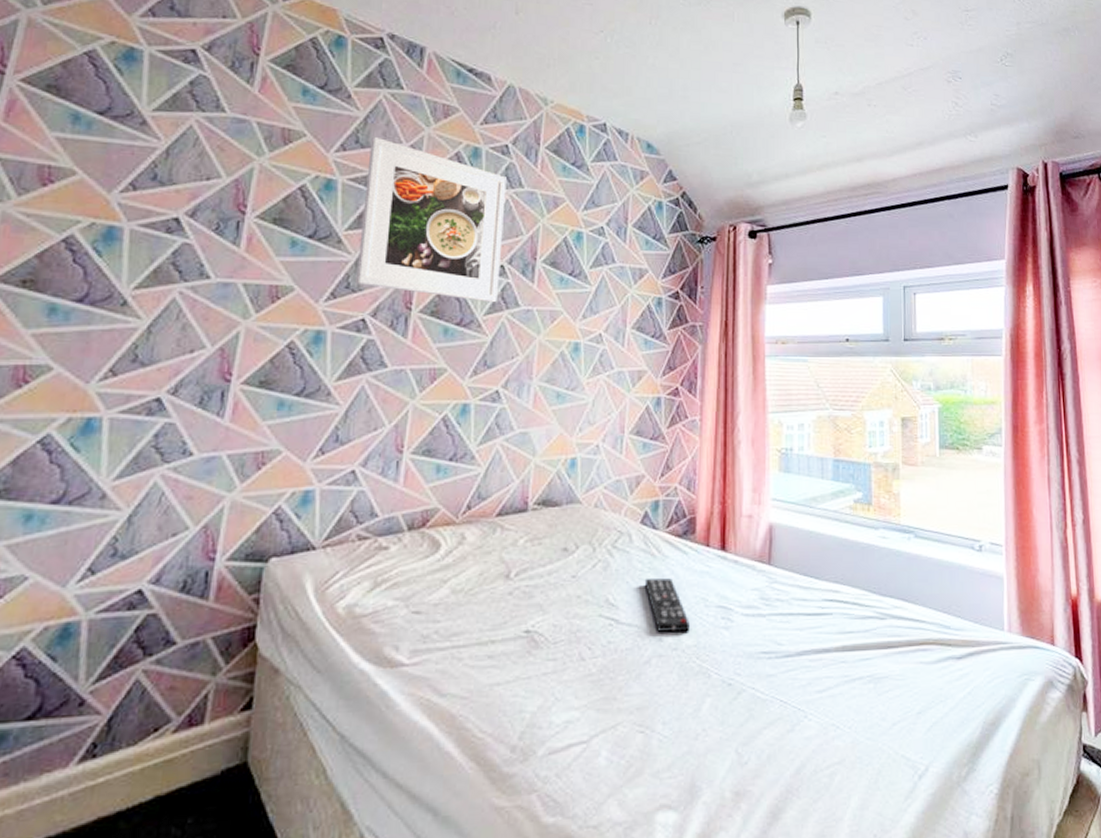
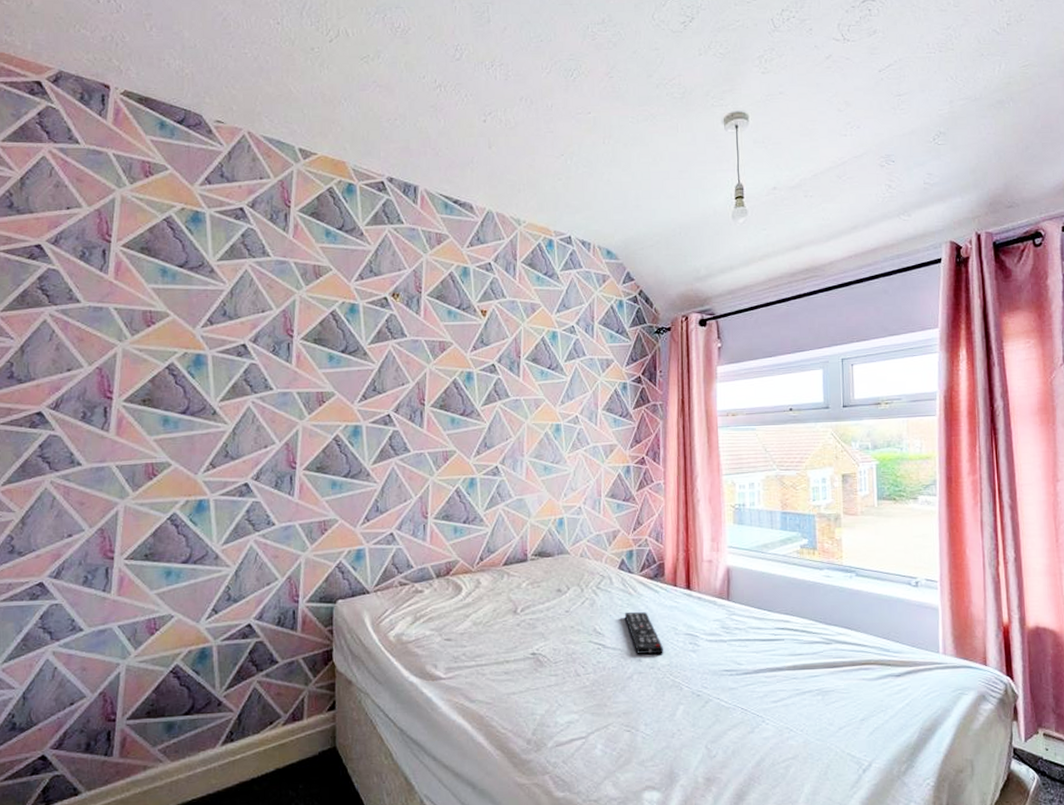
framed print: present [355,136,507,303] -> none [380,265,492,396]

